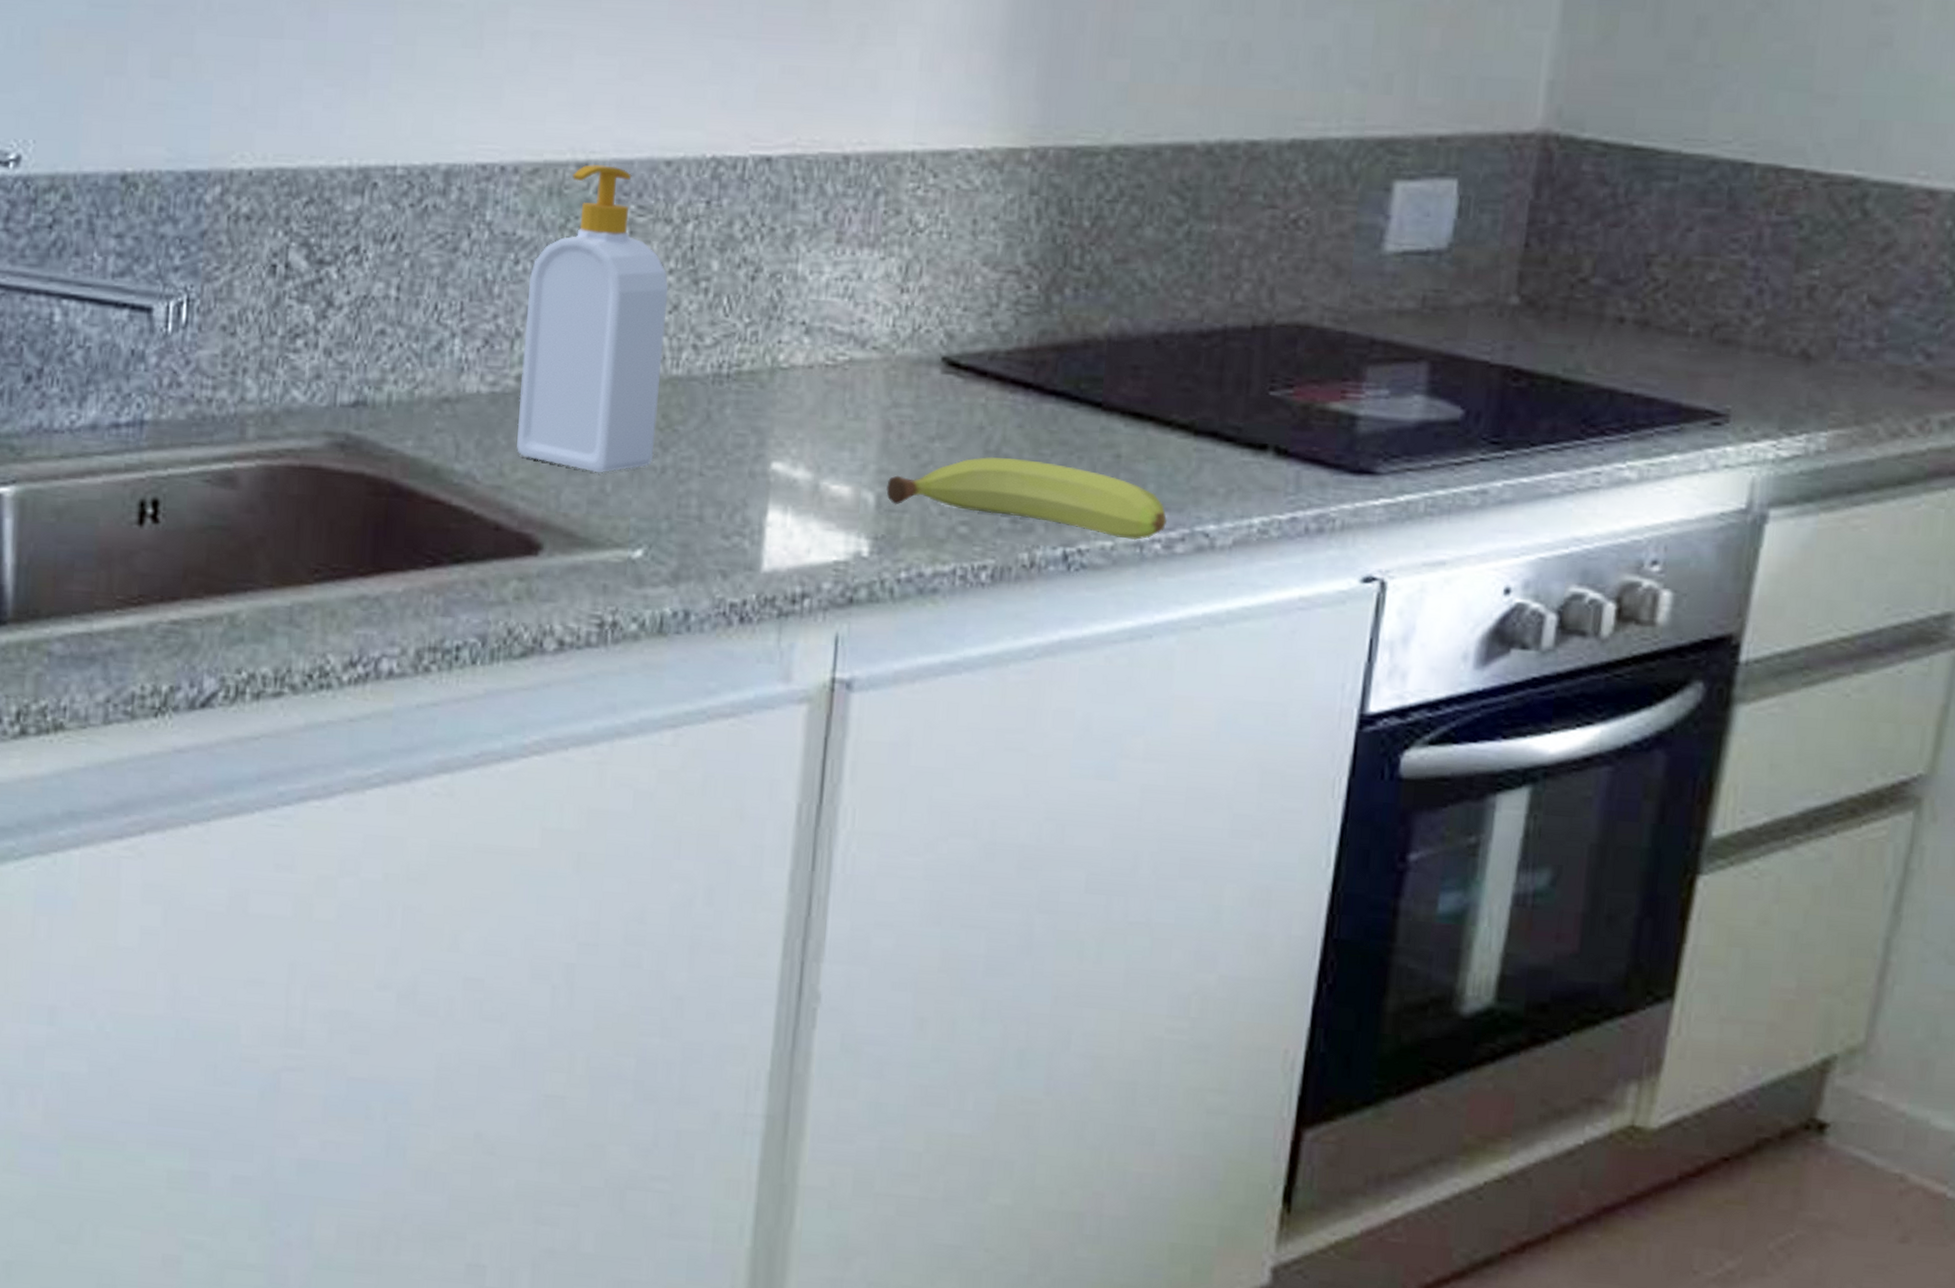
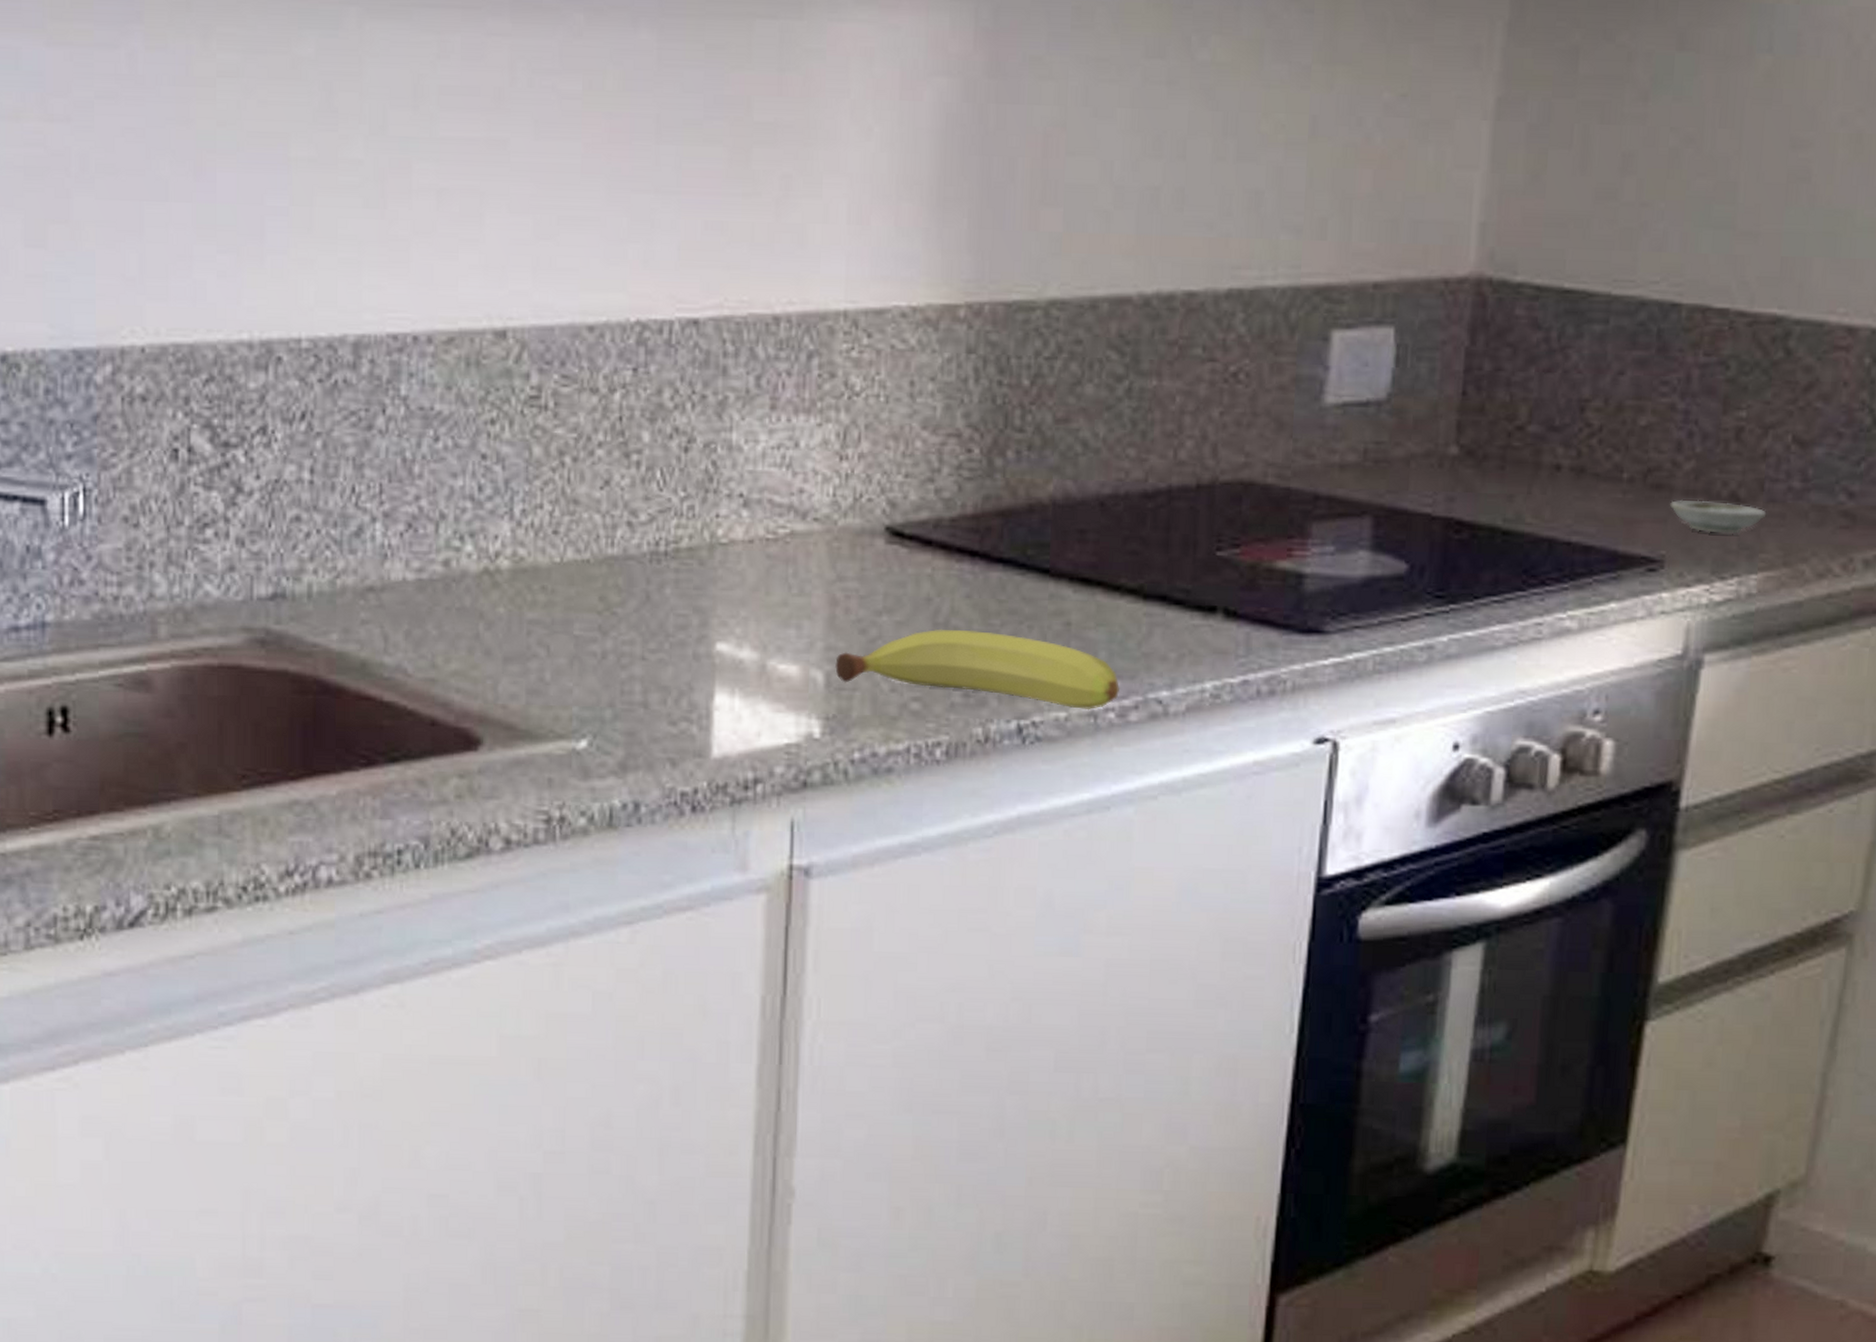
soap bottle: present [517,164,669,473] -> none [448,332,599,661]
saucer: none [1737,355,1839,391] -> present [1670,499,1767,534]

